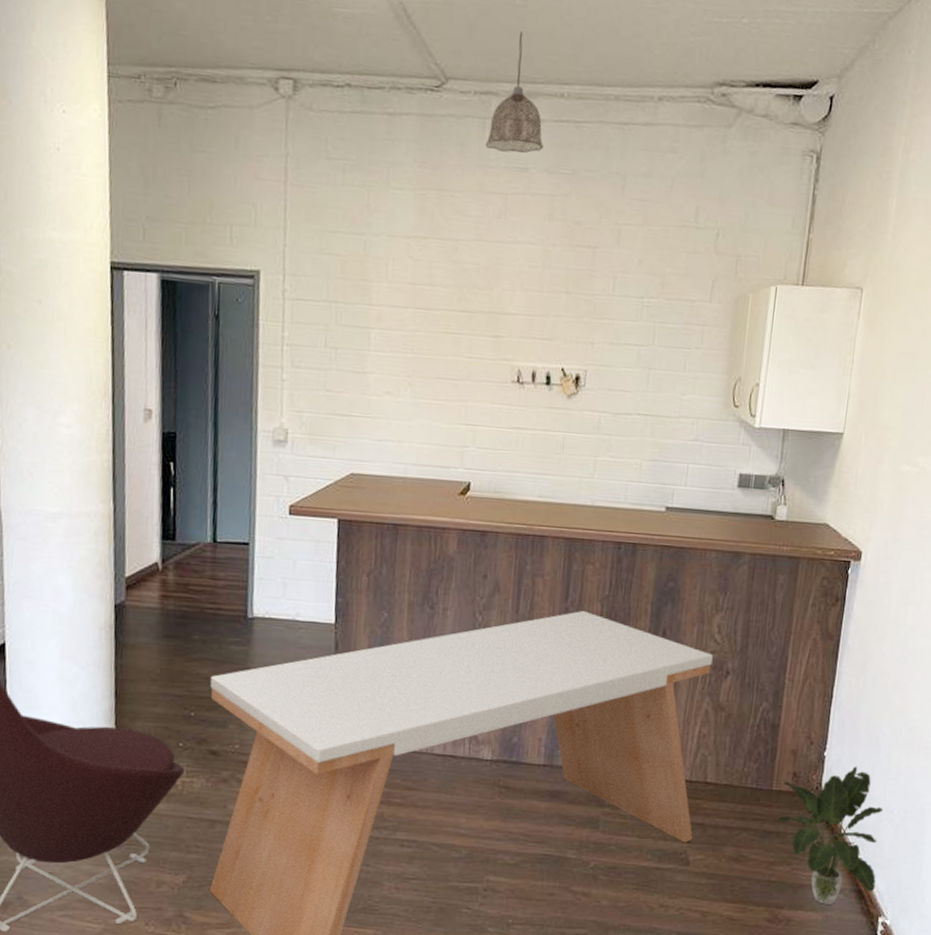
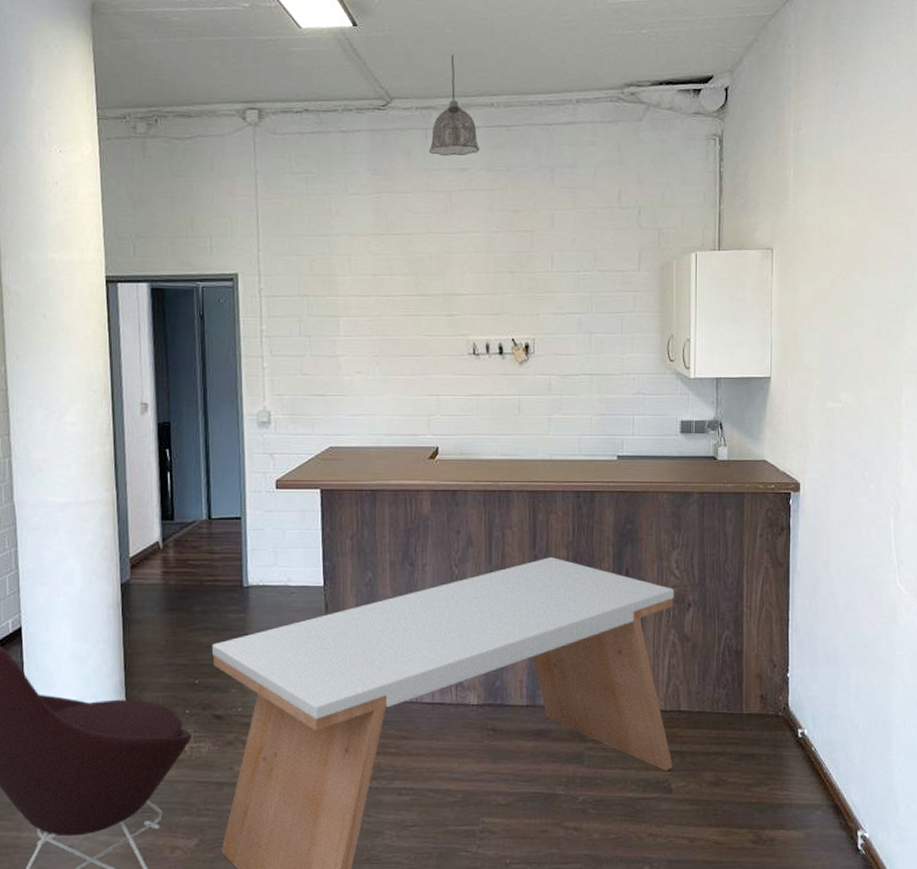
potted plant: present [774,766,884,905] -> none [748,684,850,822]

